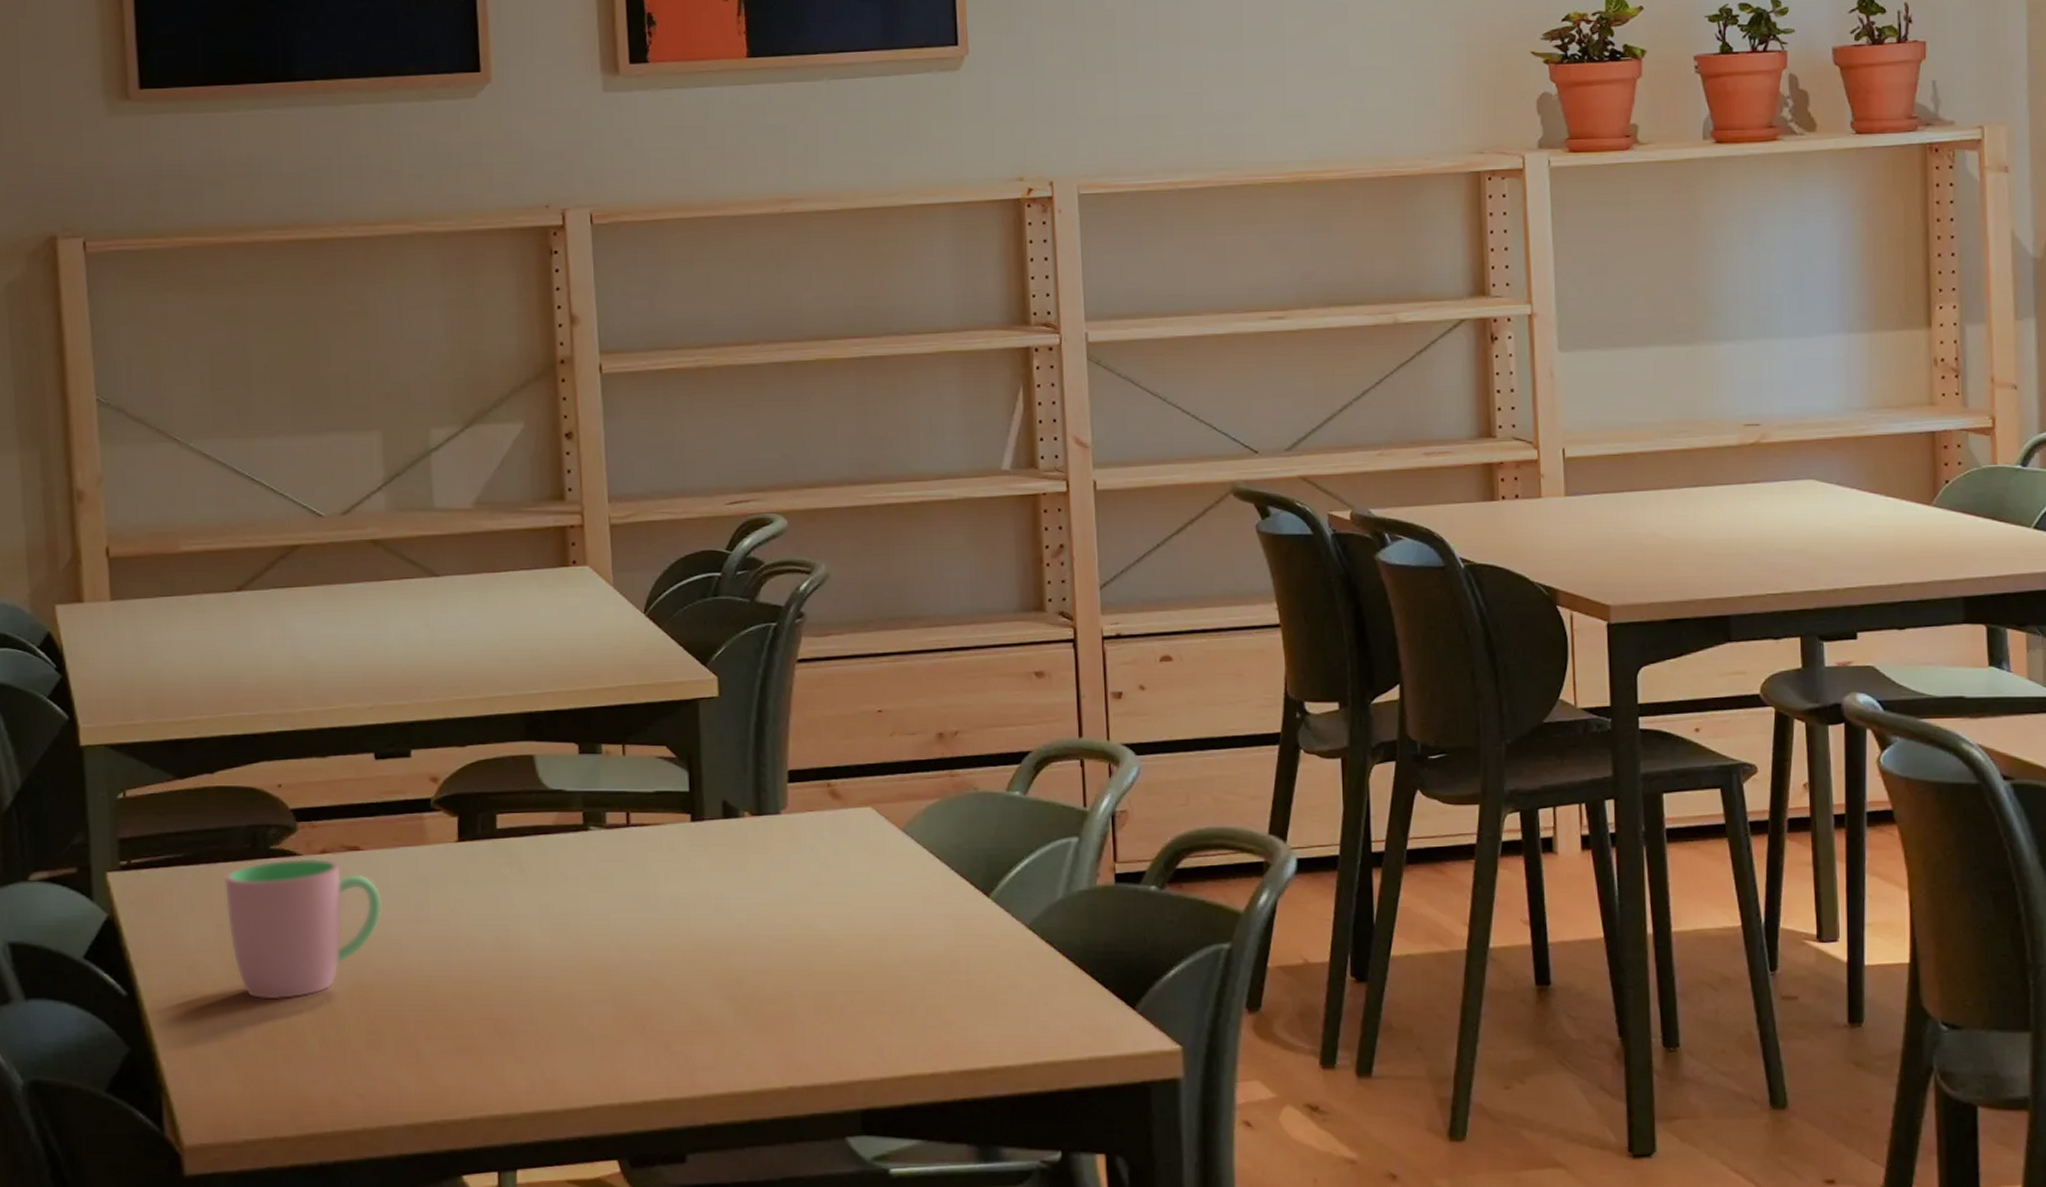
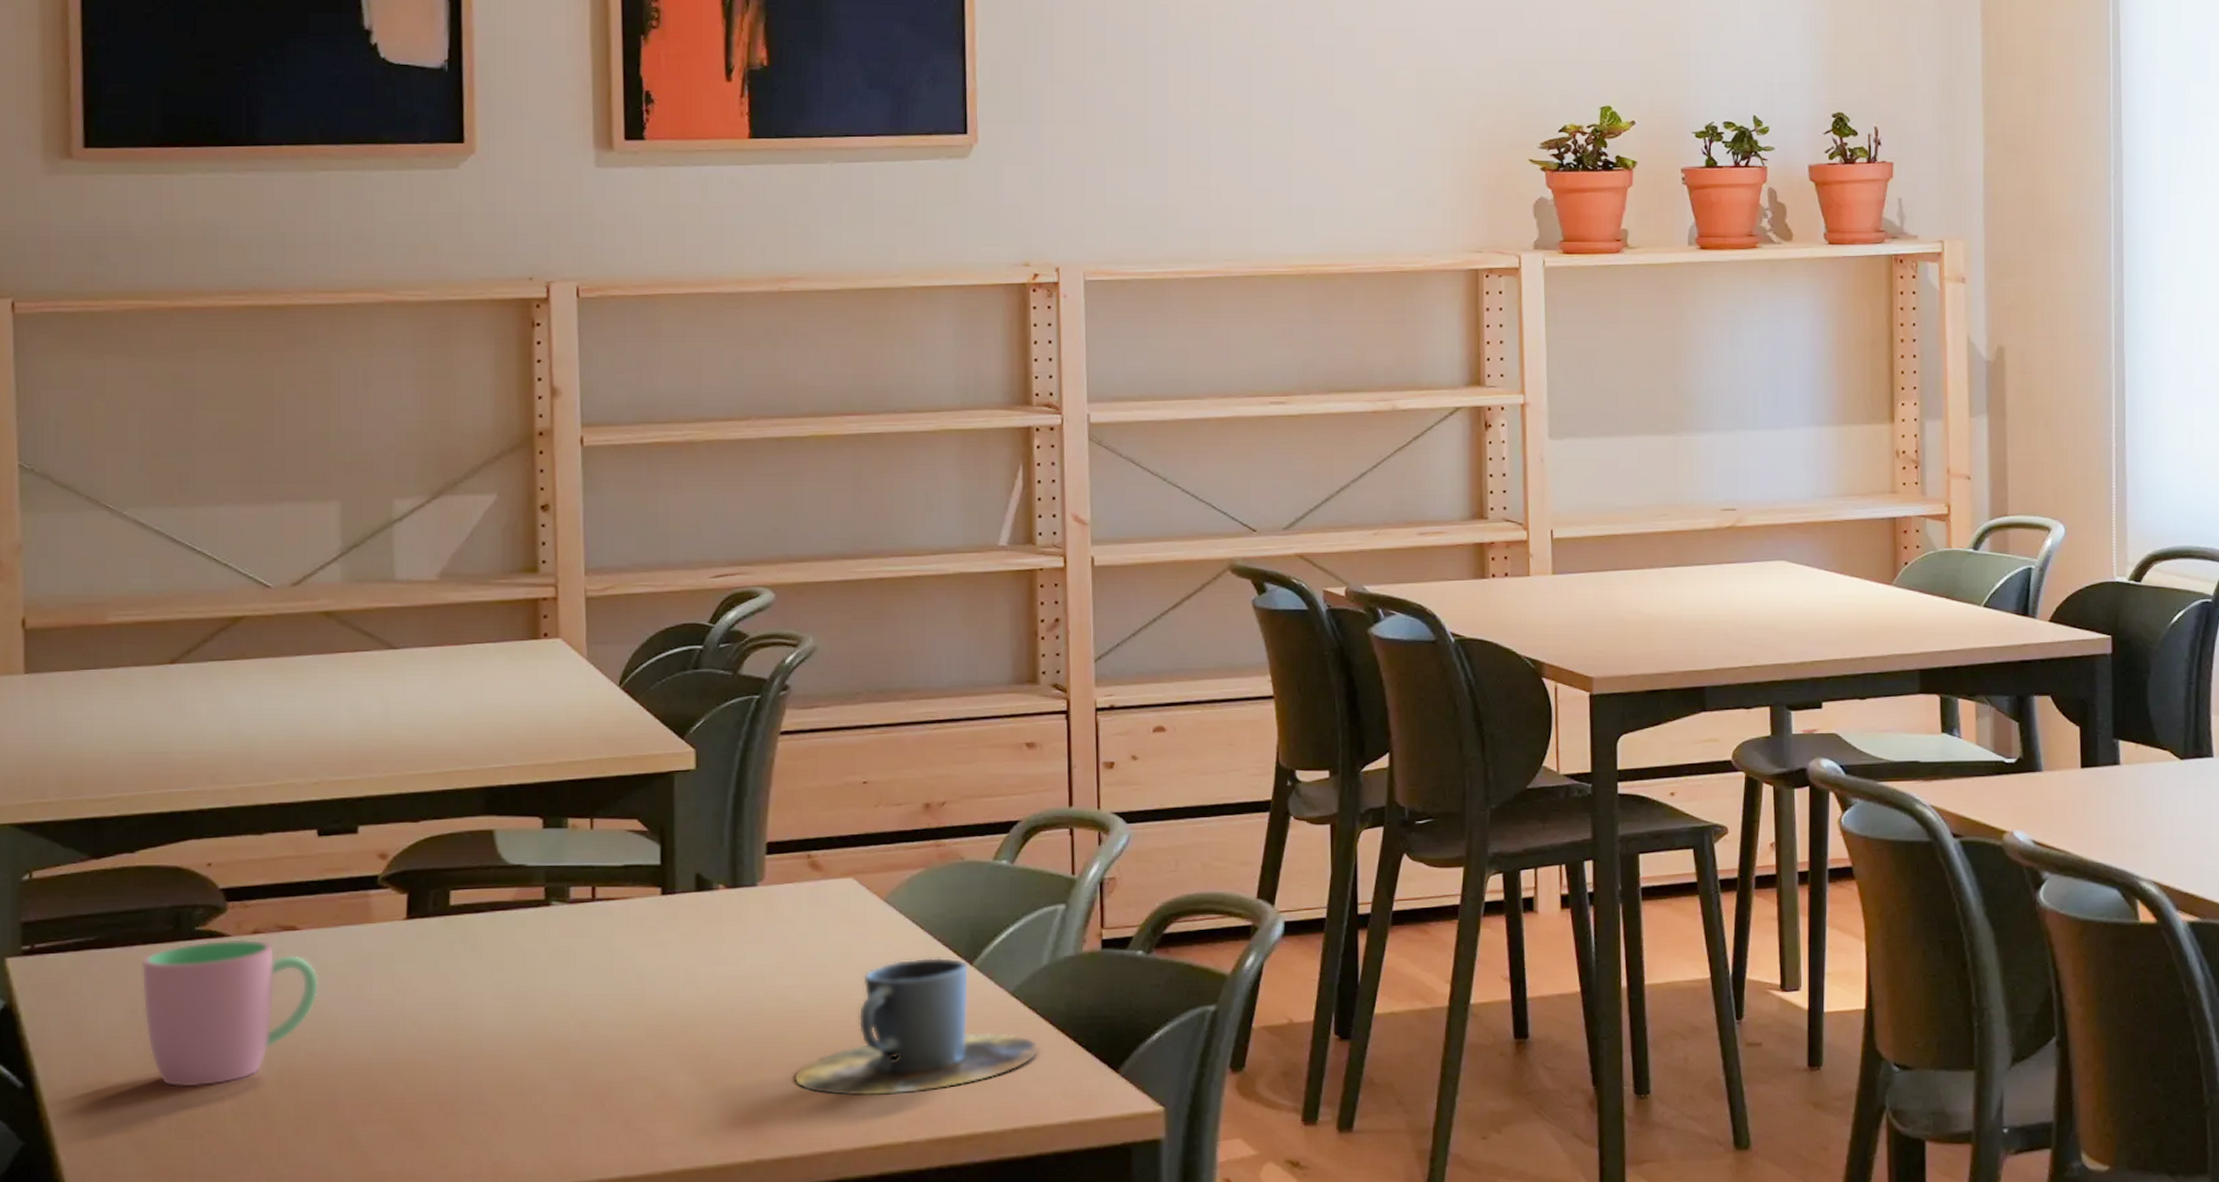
cup: none [822,888,1057,1027] -> present [794,957,1039,1097]

